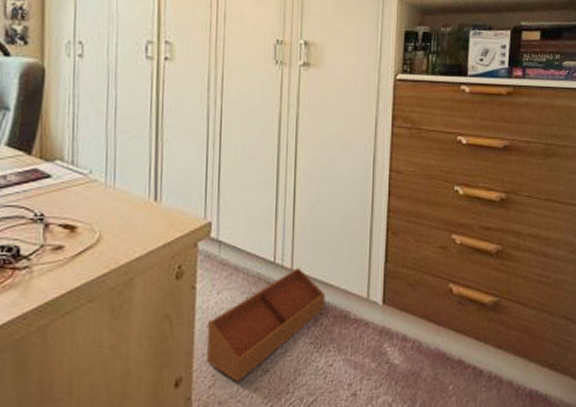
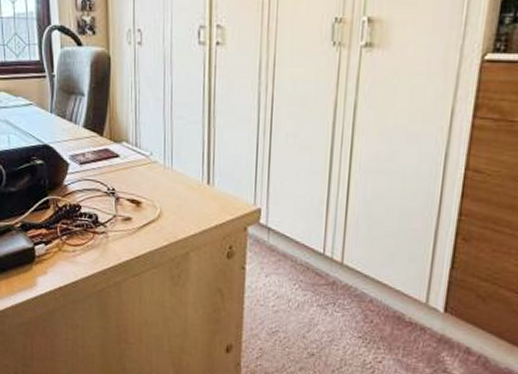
storage bin: present [206,268,326,382] -> none [255,262,378,359]

